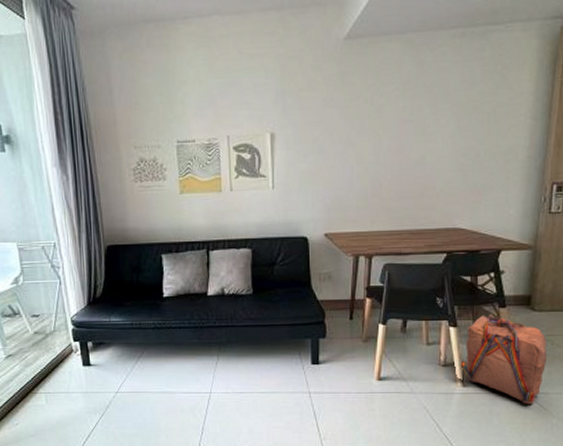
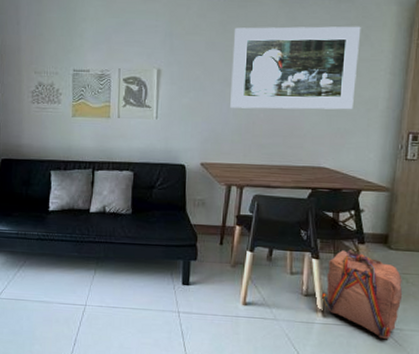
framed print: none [354,66,498,170] -> present [230,26,361,110]

